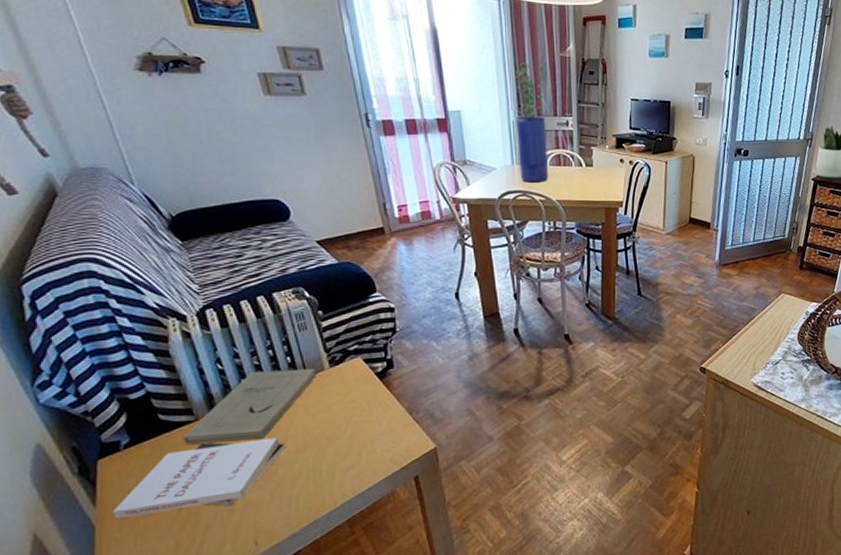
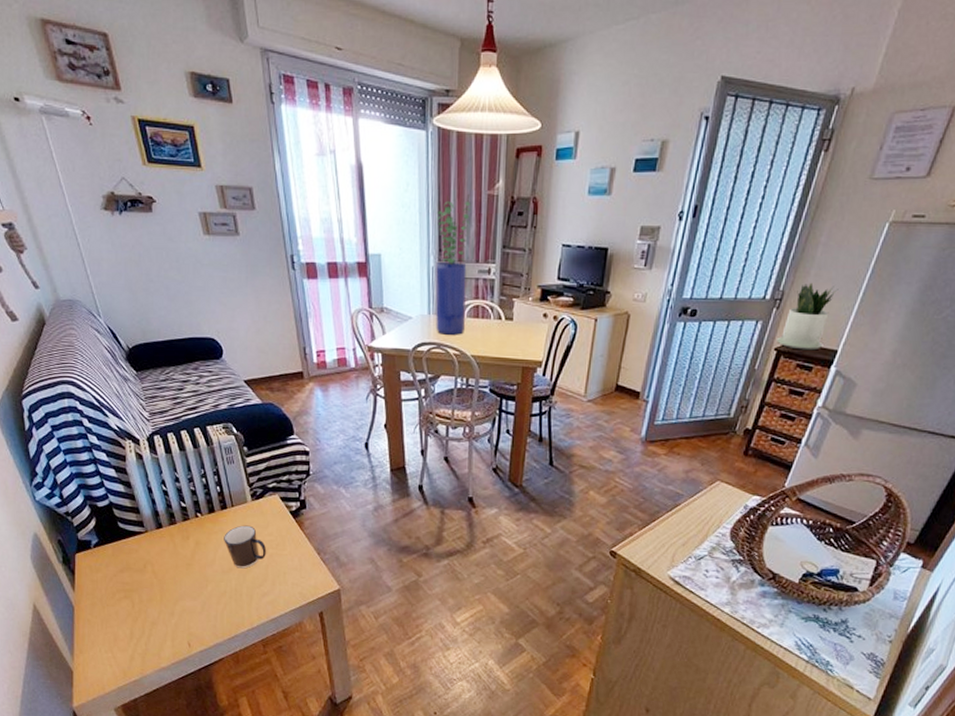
books: present [112,438,287,519] -> none [86,552,215,610]
book: present [182,368,316,445] -> none [135,496,240,556]
mug: none [297,394,350,444] -> present [224,525,267,569]

